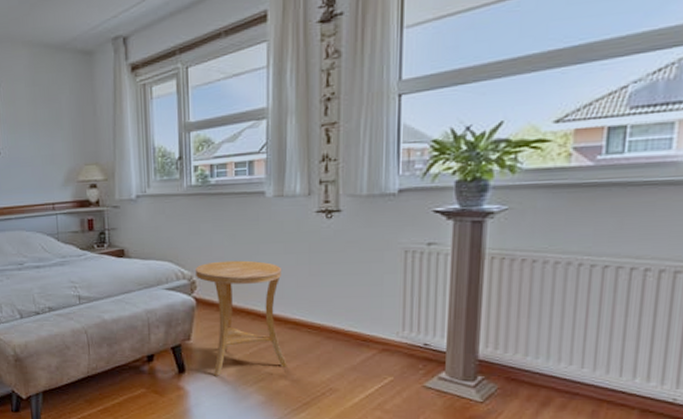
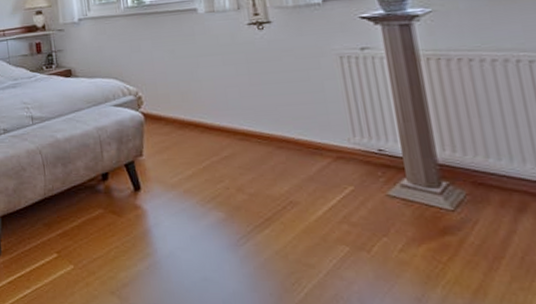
side table: present [194,260,287,376] -> none [139,73,243,193]

